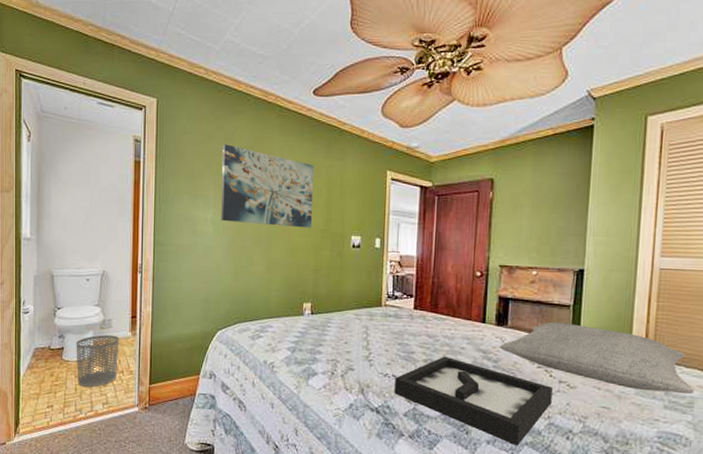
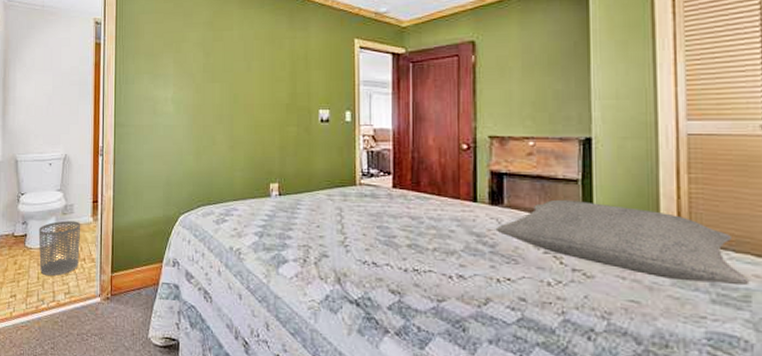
wall art: present [220,144,314,228] -> none [180,21,277,103]
decorative tray: present [394,356,553,445] -> none [375,240,565,346]

